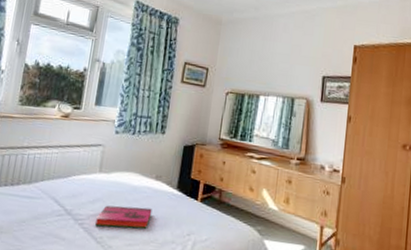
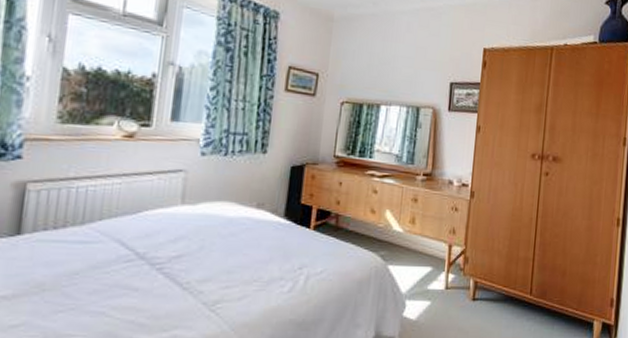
hardback book: present [95,205,153,229] -> none [180,242,254,270]

